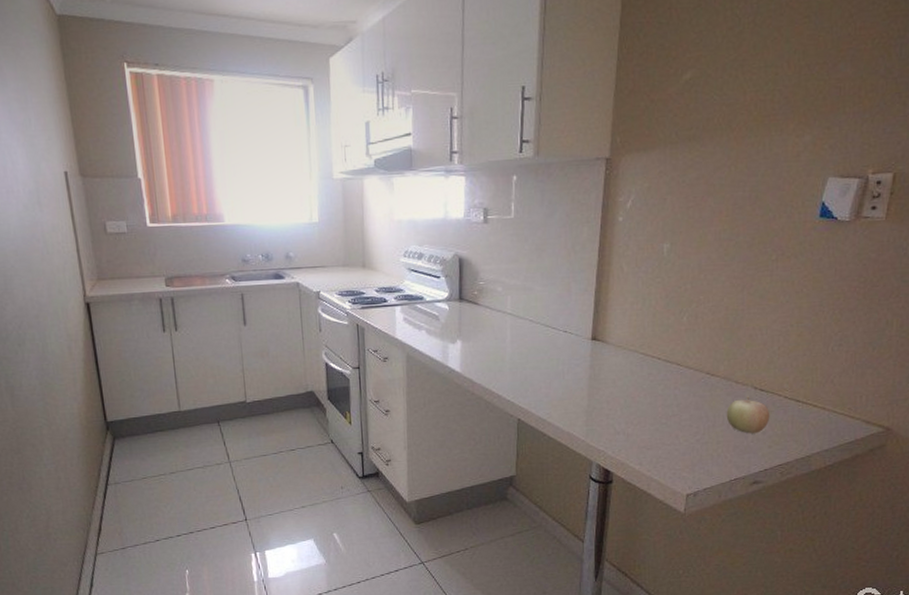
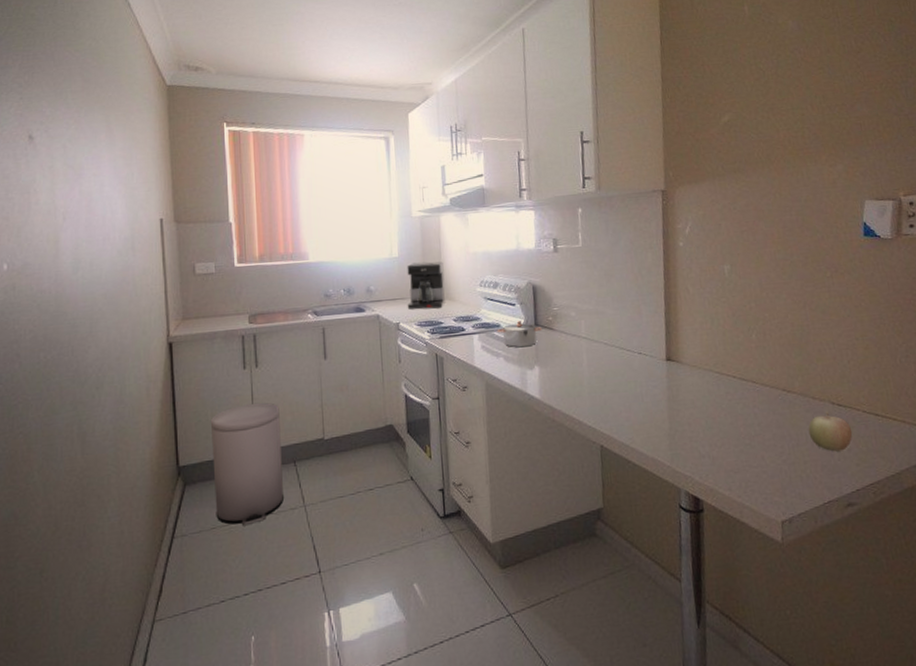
pedal bin: none [134,365,209,477] -> present [210,402,284,526]
coffee maker: none [327,228,368,279] -> present [407,261,446,310]
cooking pot: none [420,294,468,321] -> present [497,321,543,348]

